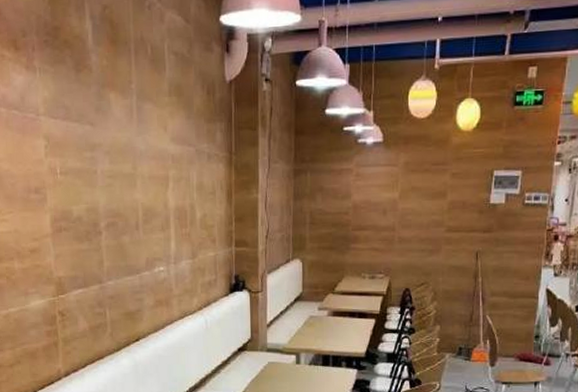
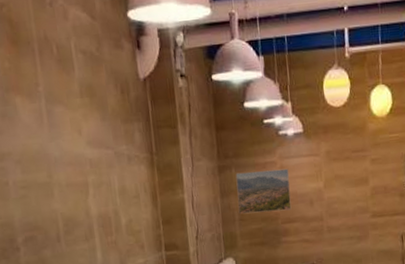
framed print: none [310,176,365,218] -> present [235,168,292,214]

